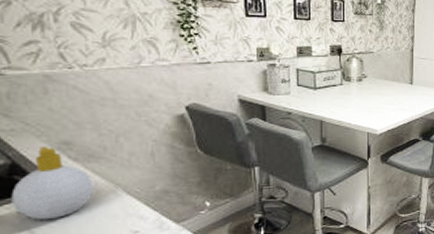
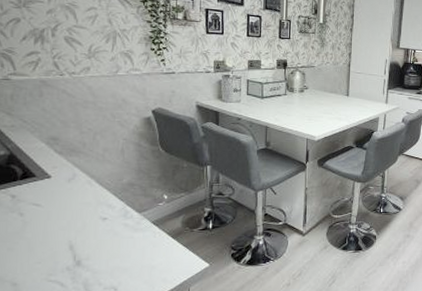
soap bottle: present [11,146,93,221] -> none [7,141,73,204]

